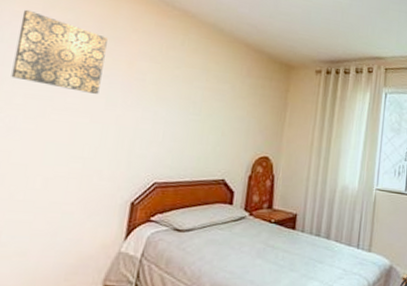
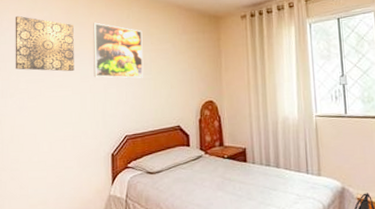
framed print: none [124,41,198,118] -> present [92,22,144,78]

